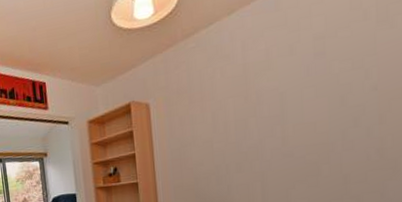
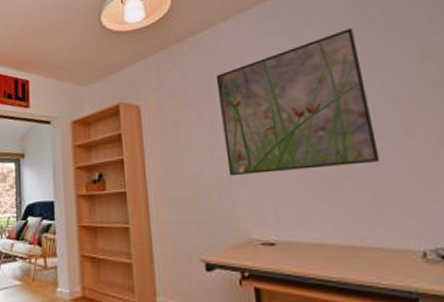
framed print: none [218,19,354,165] -> present [215,28,380,177]

